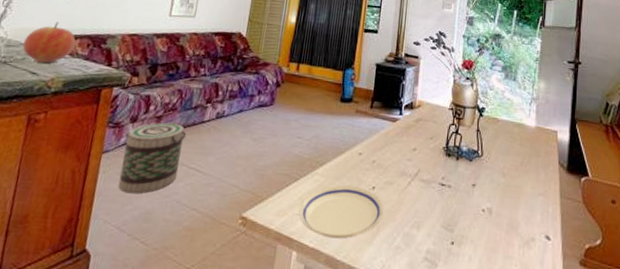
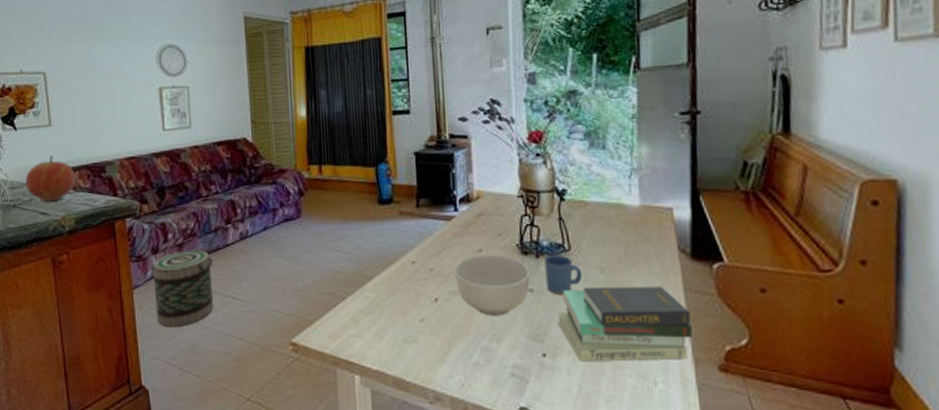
plate: present [299,185,384,239] -> none [354,300,453,359]
bowl: none [391,152,451,206] -> present [453,254,531,316]
mug: none [461,158,490,192] -> present [545,254,583,295]
books: none [466,187,564,254] -> present [557,286,693,362]

